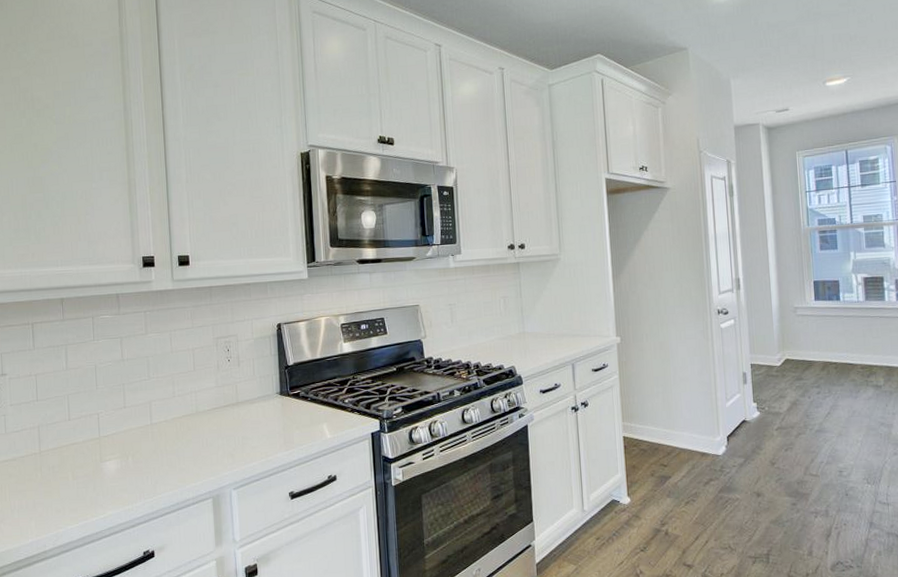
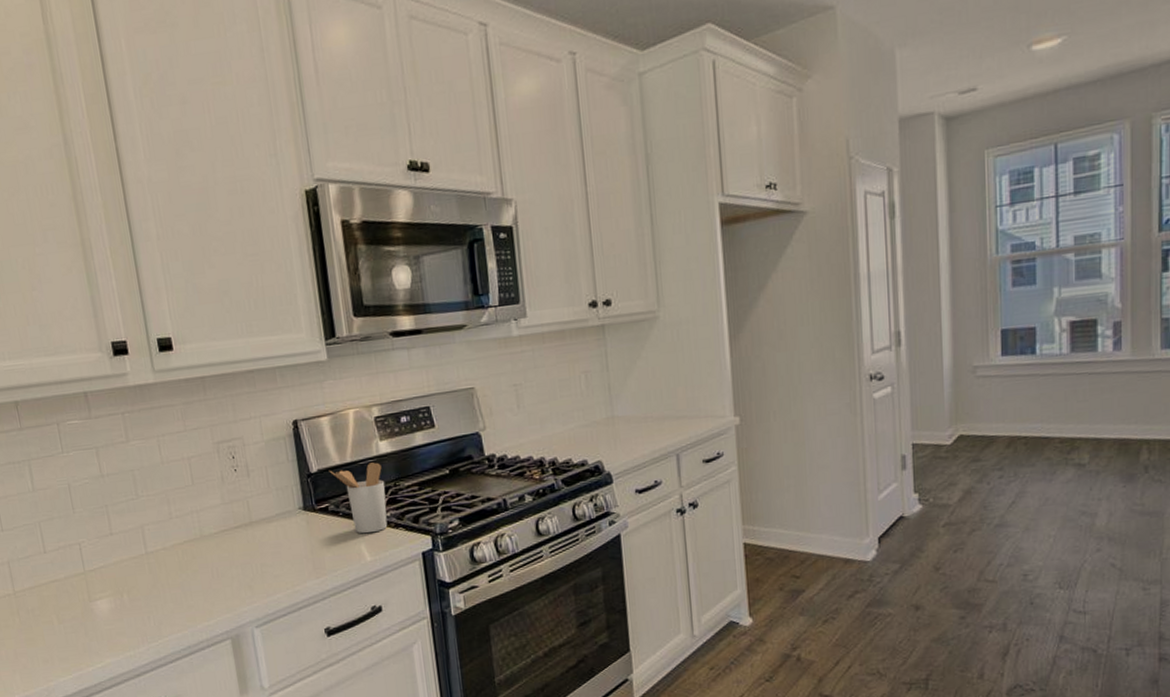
utensil holder: none [302,359,346,416] -> present [329,462,388,534]

